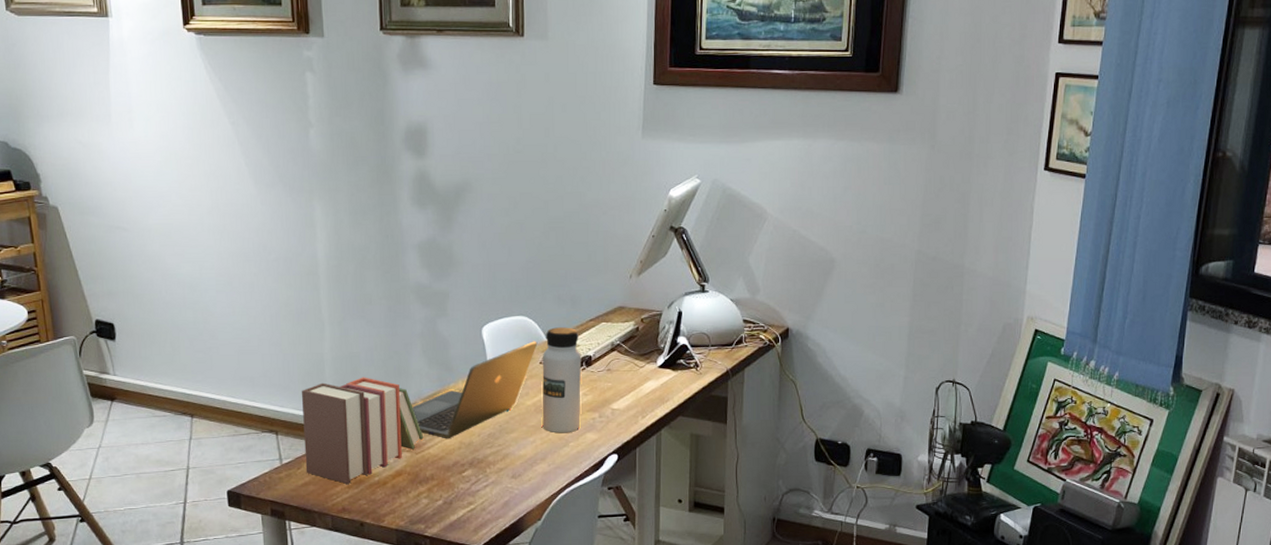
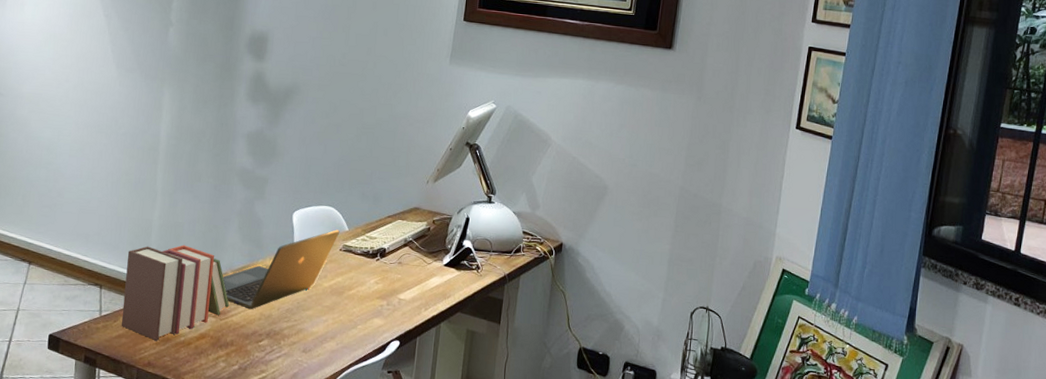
water bottle: present [542,327,582,433] -> none [335,219,377,316]

